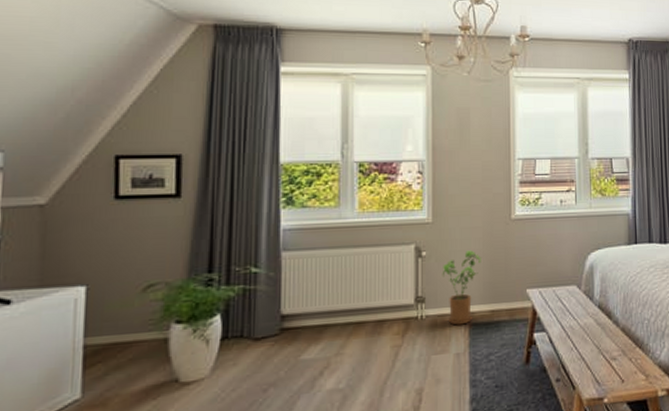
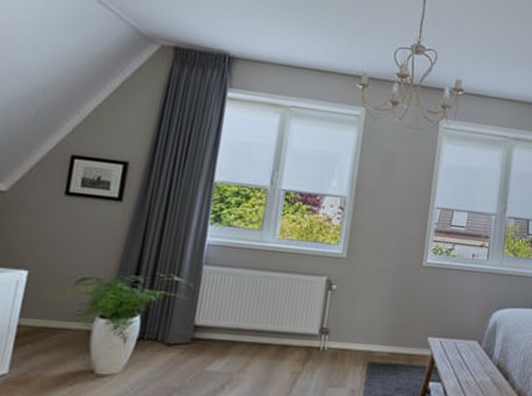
house plant: present [442,250,481,326] -> none [348,290,388,363]

